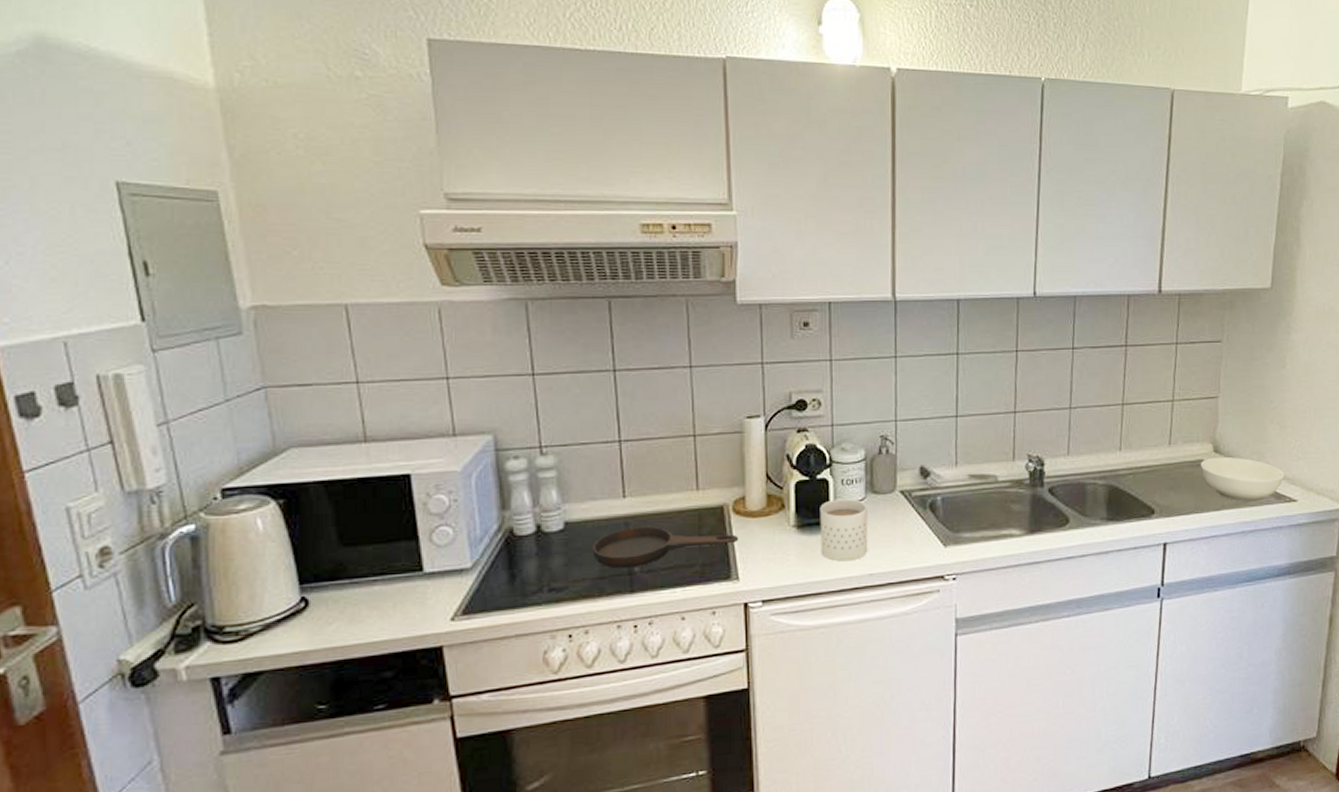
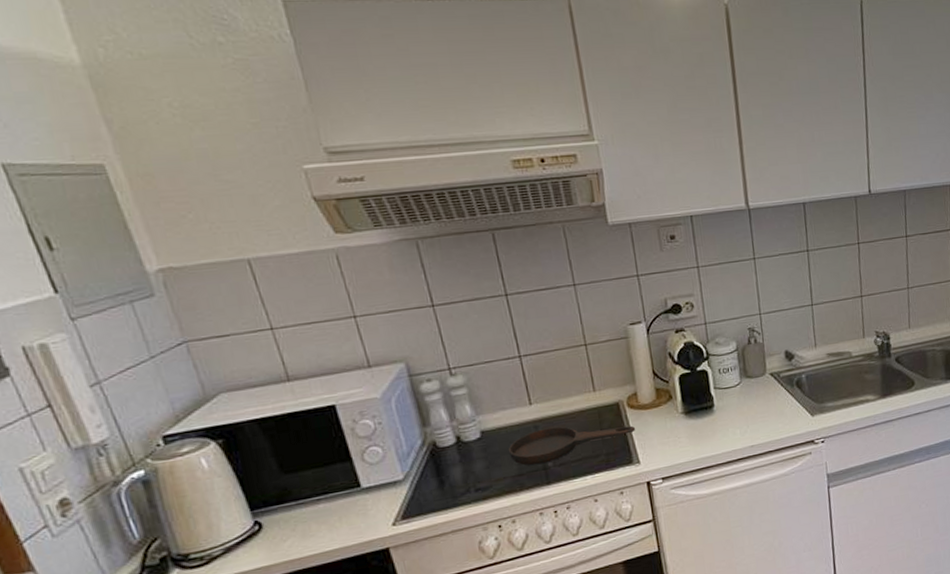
mug: present [820,498,868,562] -> none [702,384,748,438]

